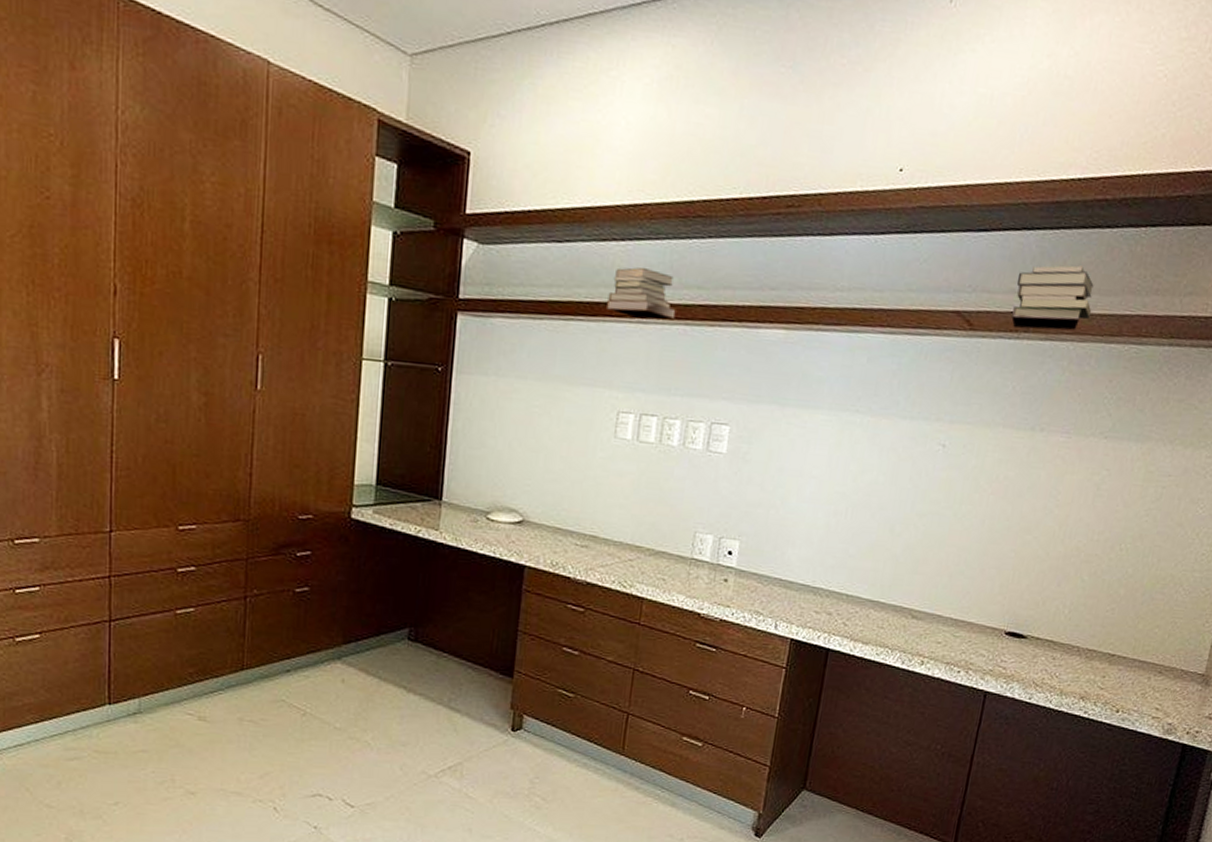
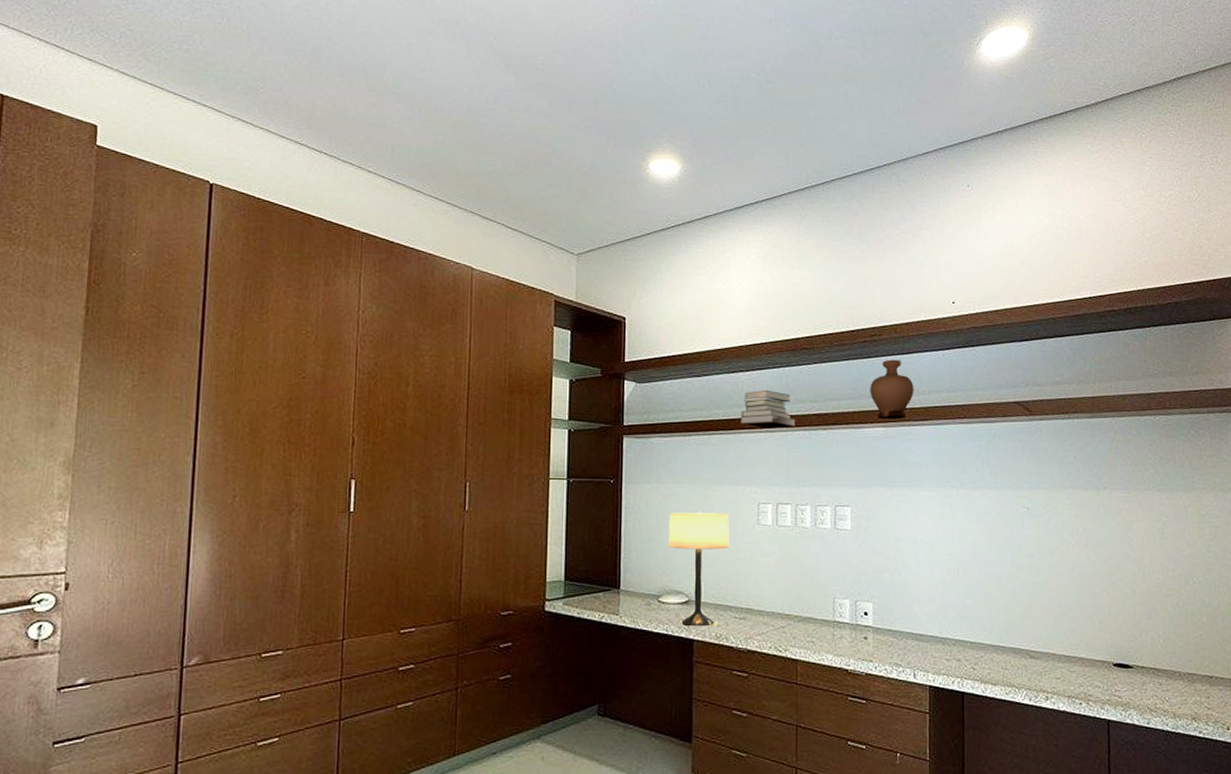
table lamp: none [502,414,580,553] -> present [667,511,729,627]
decorative vase: none [774,240,832,322] -> present [870,359,914,420]
books: present [1011,265,1094,331] -> none [1059,360,1123,411]

